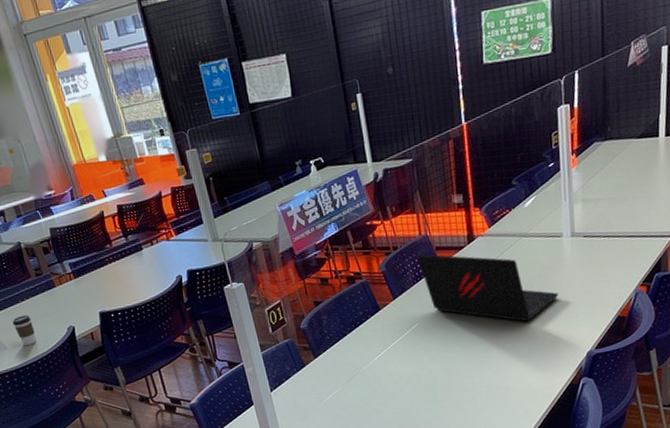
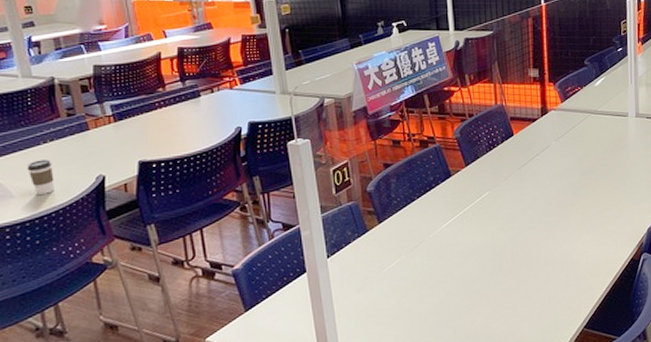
laptop: present [417,254,559,322] -> none [491,123,623,196]

